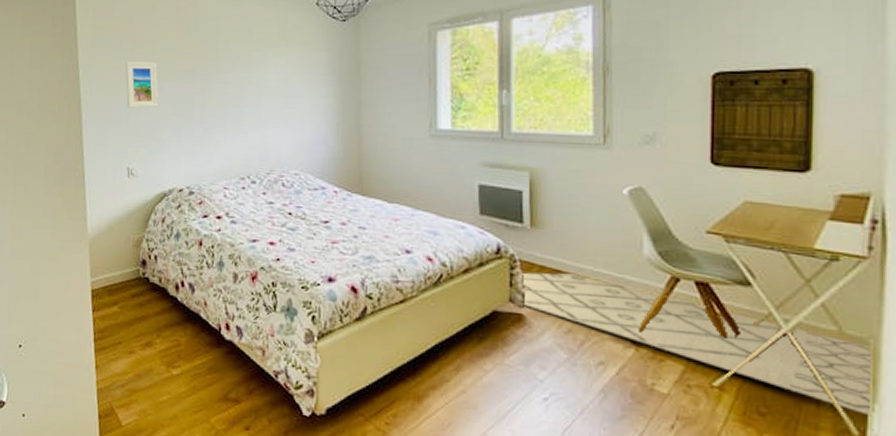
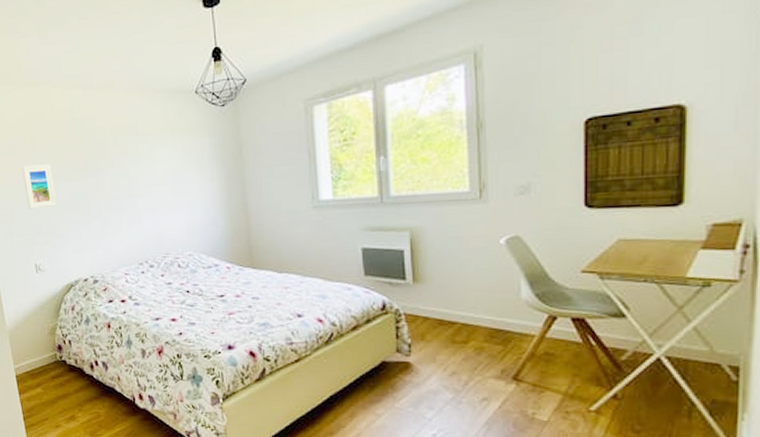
rug: present [522,272,873,417] -> none [407,322,743,425]

